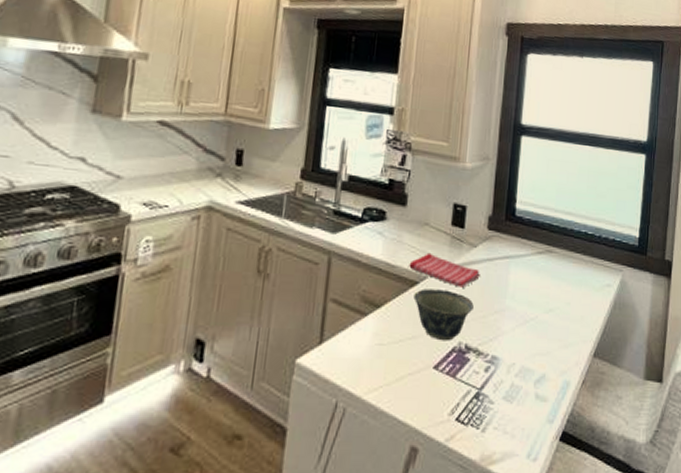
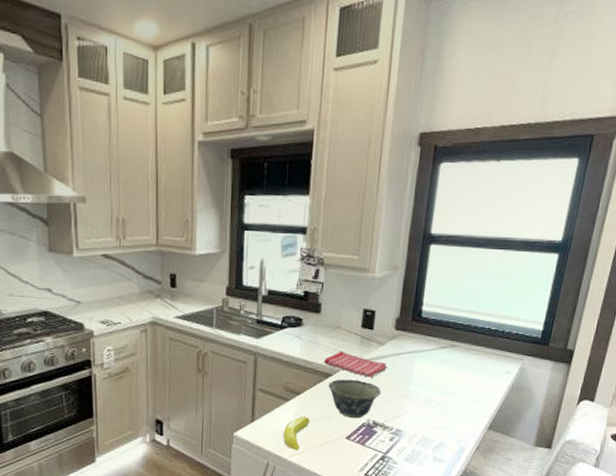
banana: none [357,337,391,386] -> present [283,416,310,451]

